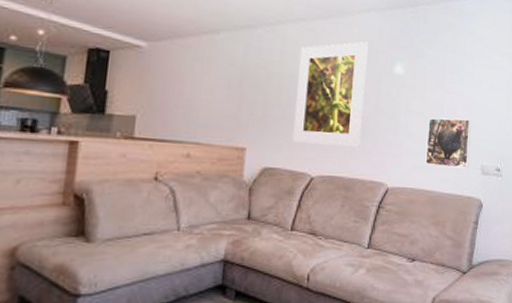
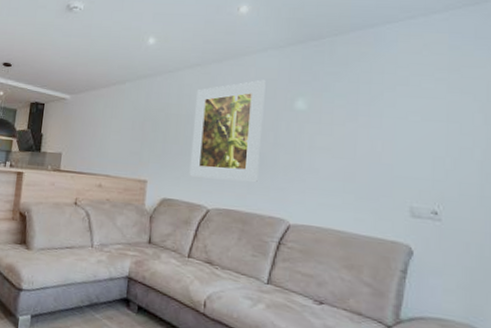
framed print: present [425,118,471,169] -> none [334,153,394,210]

